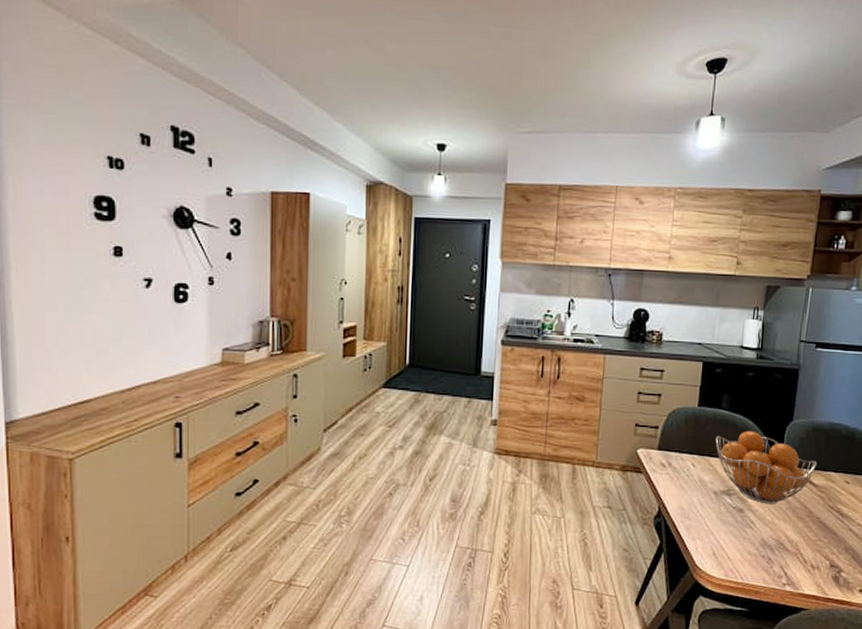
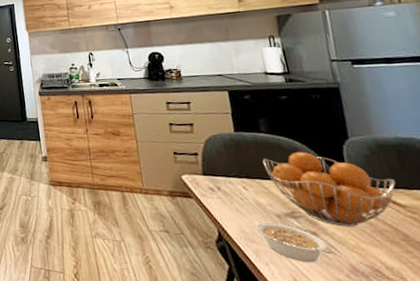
legume: none [693,500,750,537] -> present [255,223,332,263]

